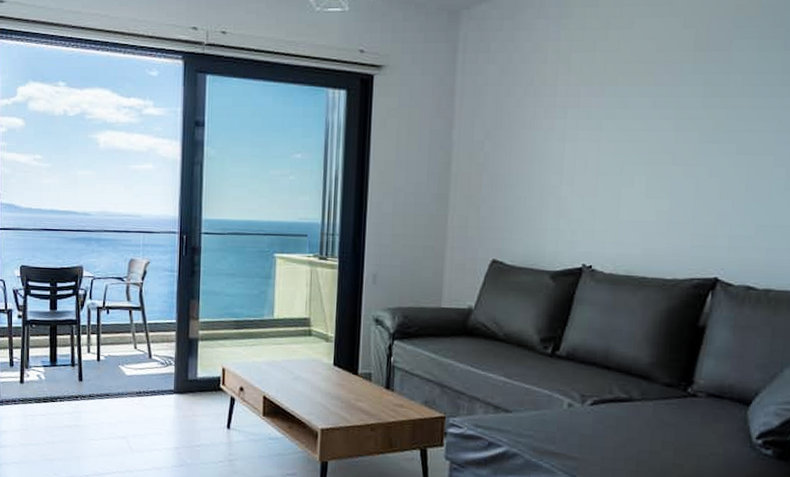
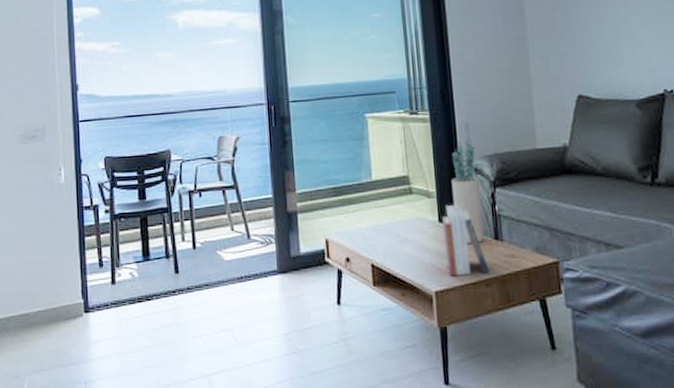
books: none [335,350,376,419] -> present [442,204,490,276]
vase: none [350,286,380,390] -> present [451,135,484,245]

